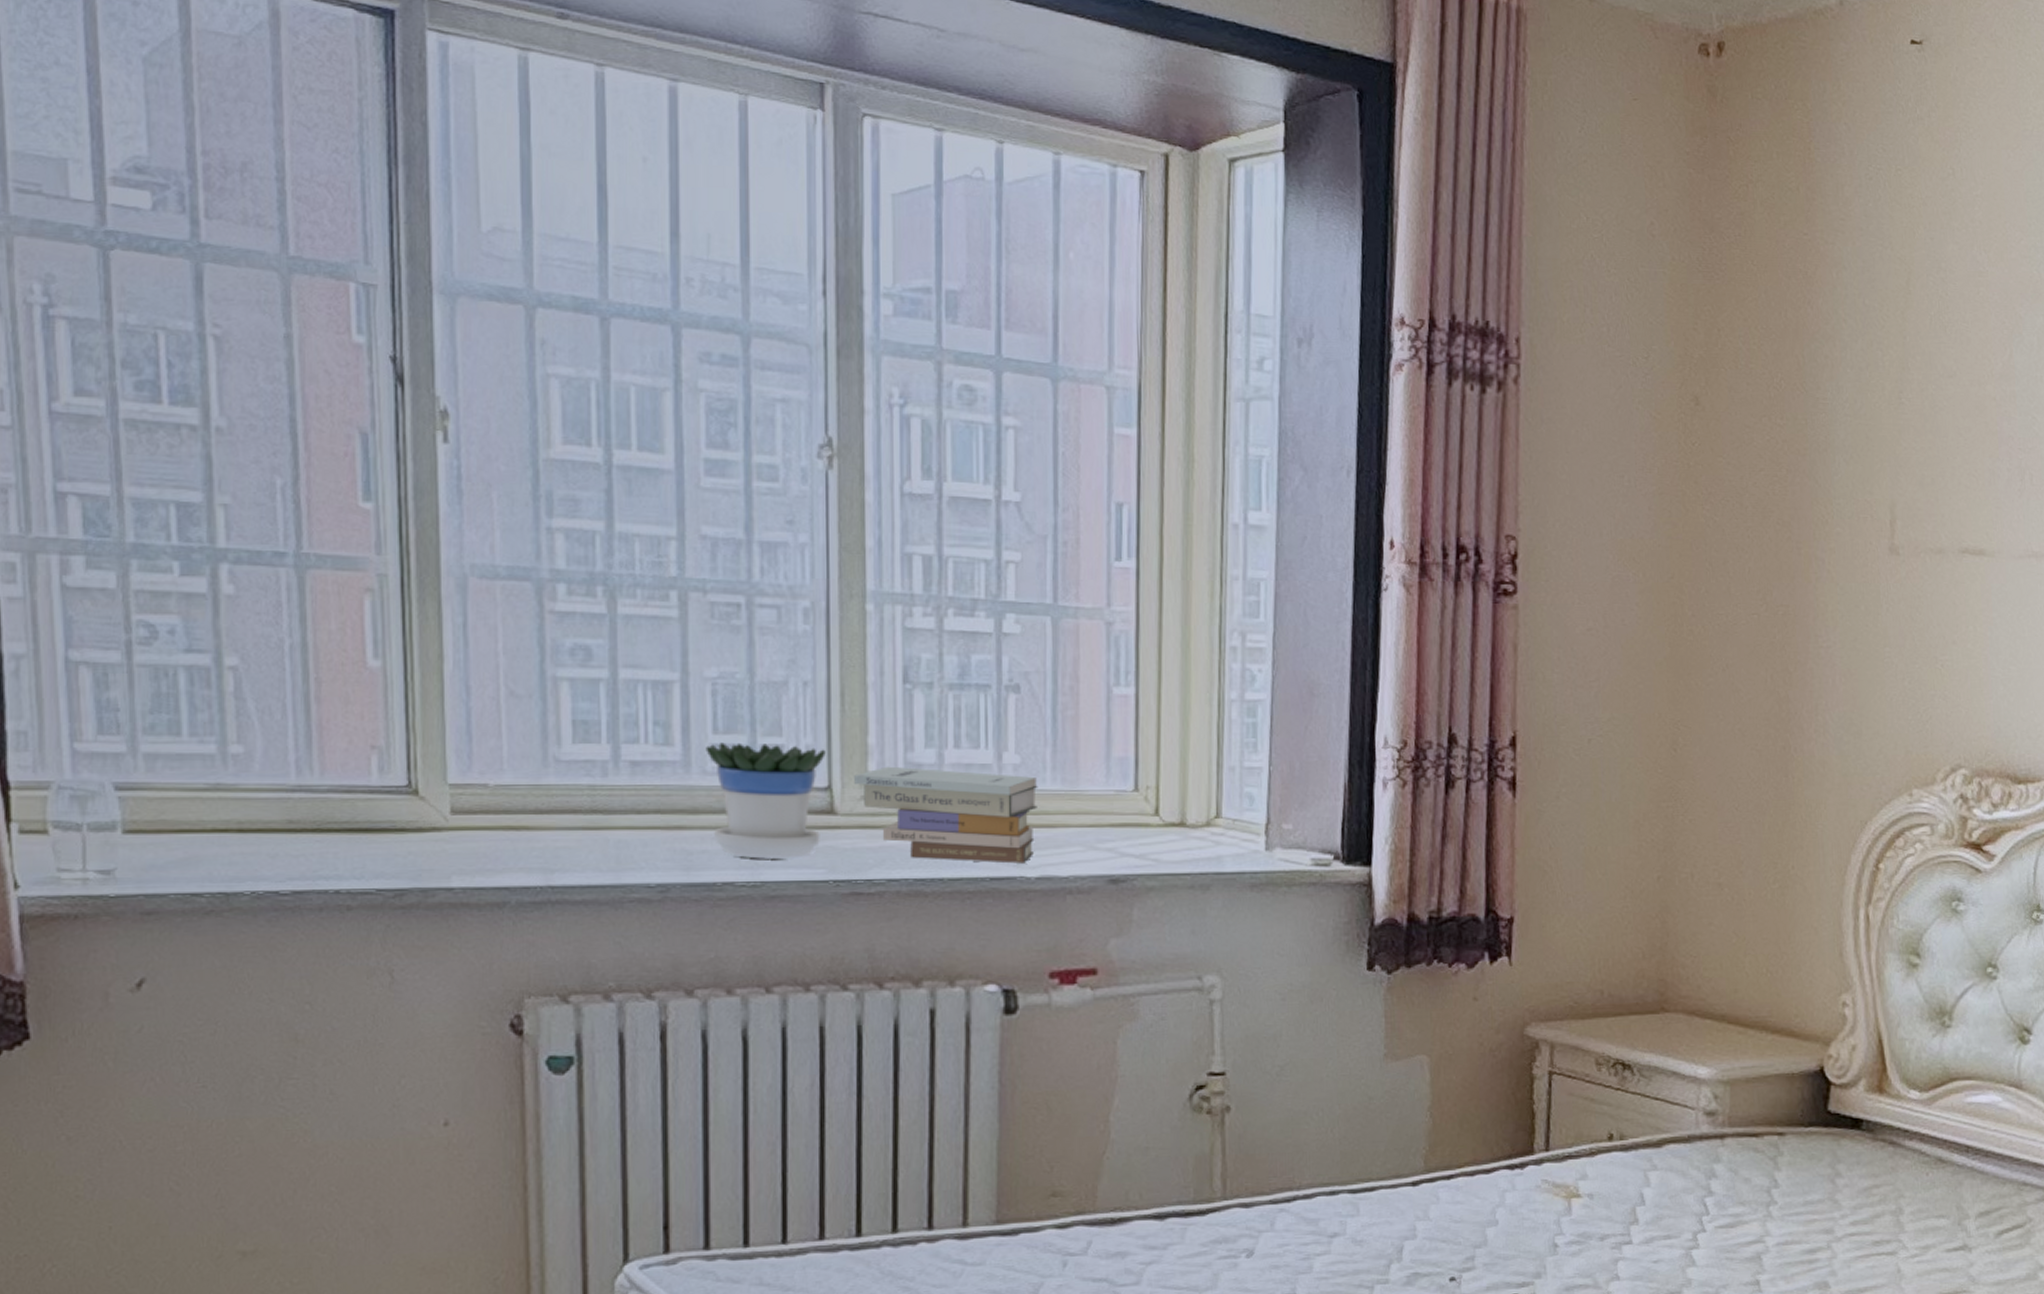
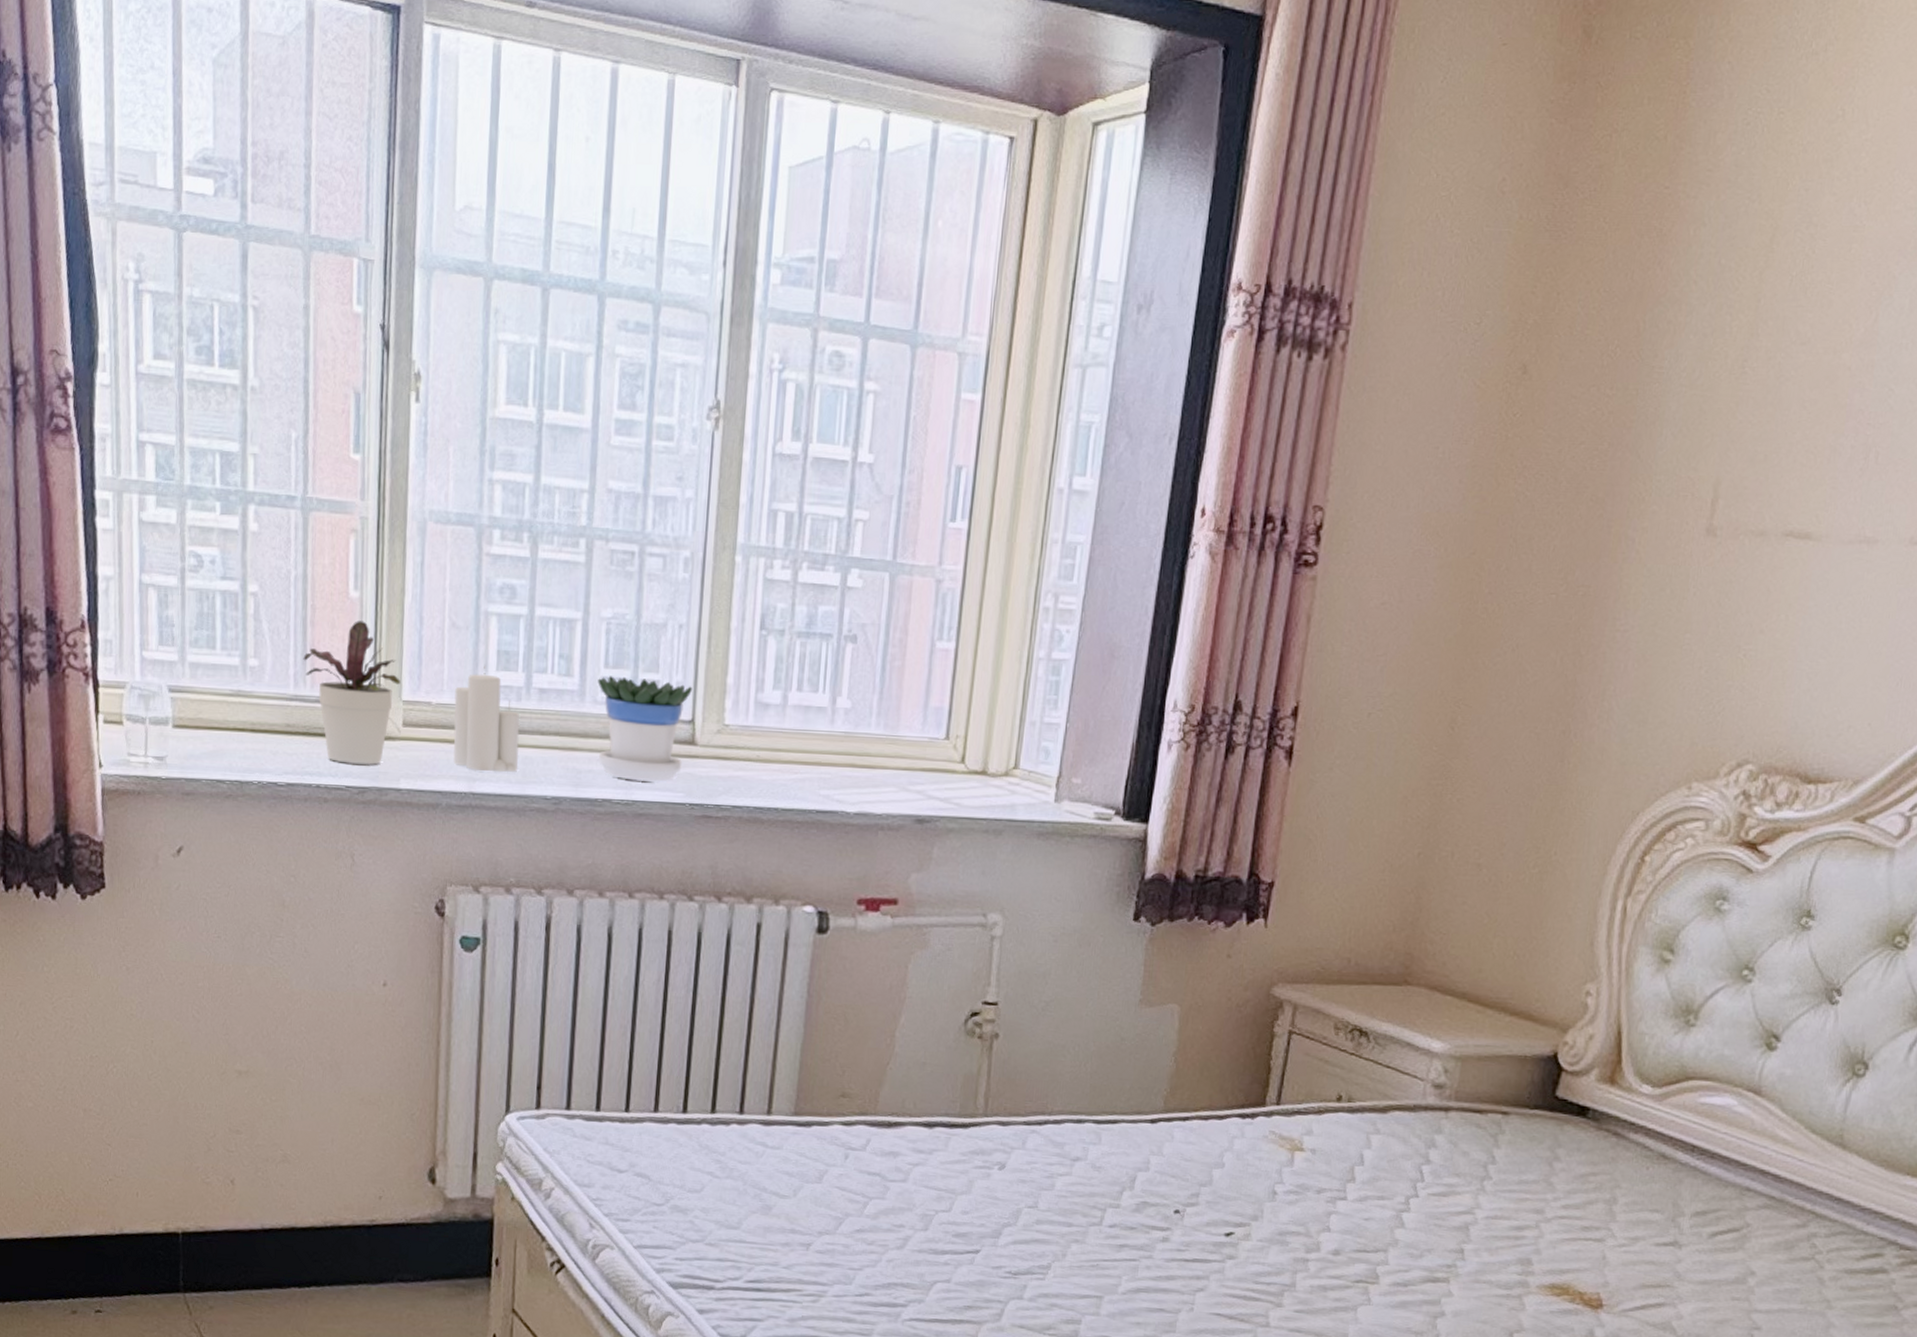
potted plant: none [307,694,444,863] -> present [303,621,400,766]
candle: none [519,738,608,861] -> present [453,665,520,773]
books: present [854,766,1038,864] -> none [713,704,864,799]

